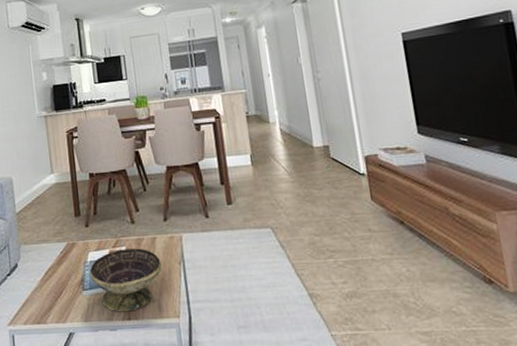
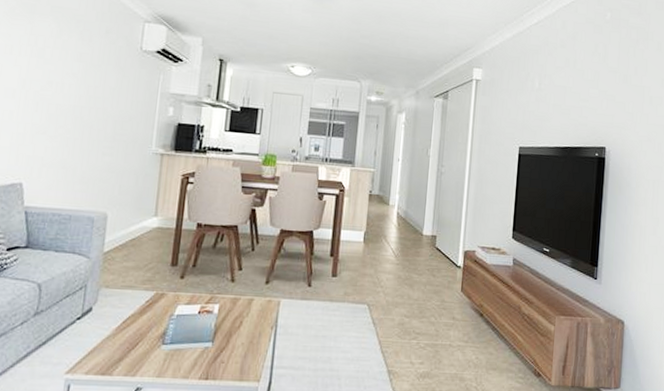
decorative bowl: present [89,248,162,312] -> none [173,306,253,371]

